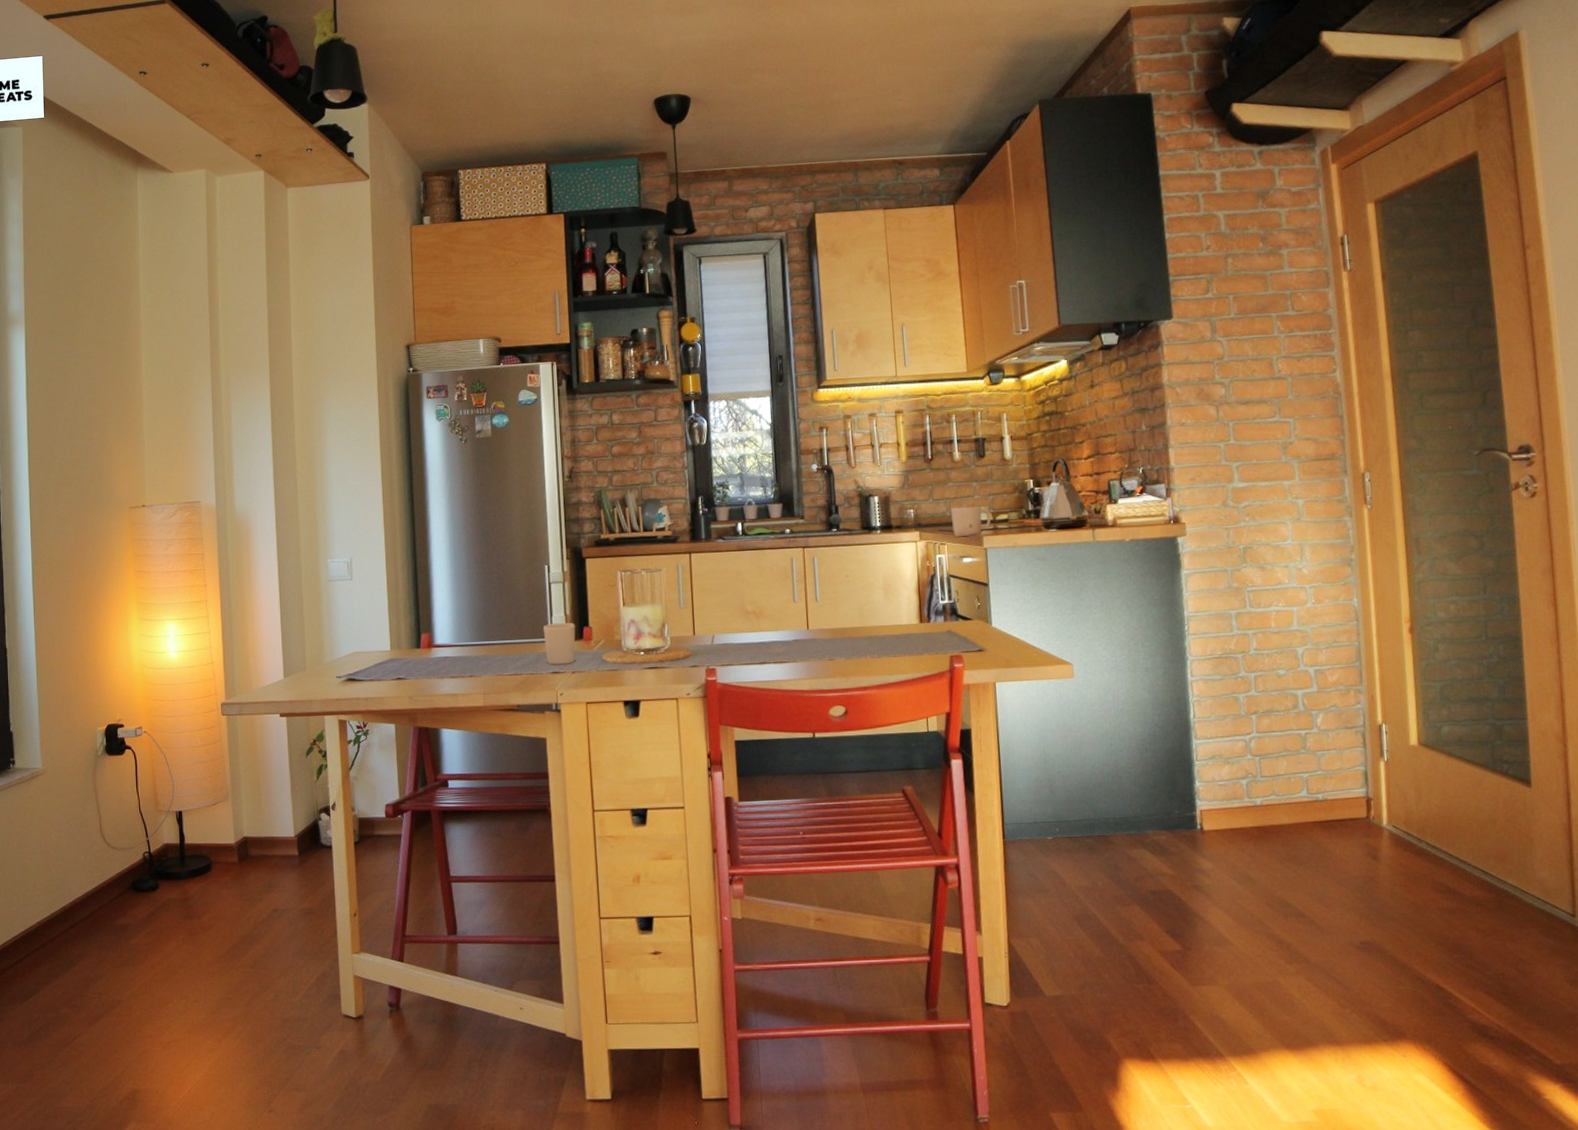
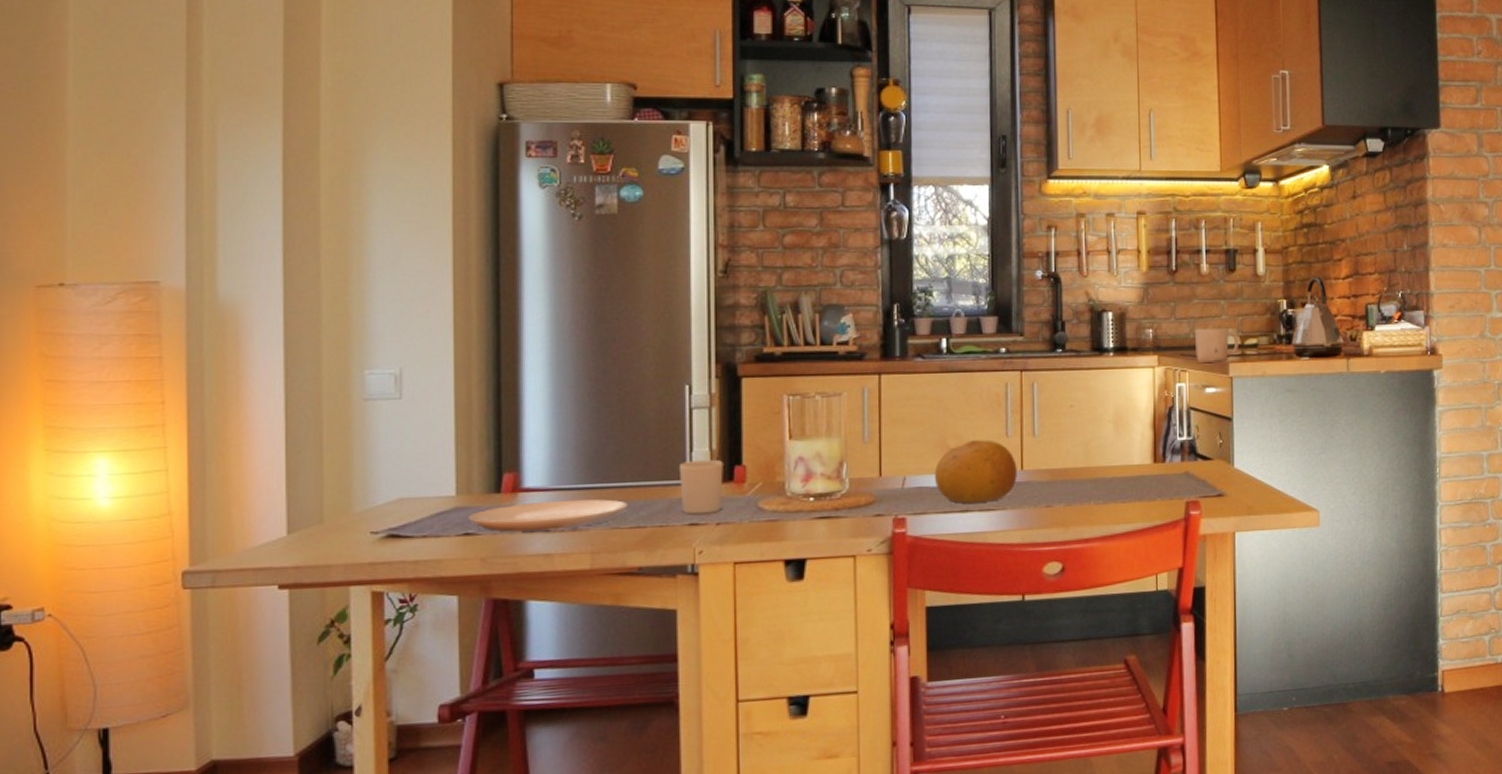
plate: none [399,653,508,678] -> present [468,499,628,532]
fruit: none [736,605,804,657] -> present [934,440,1017,504]

